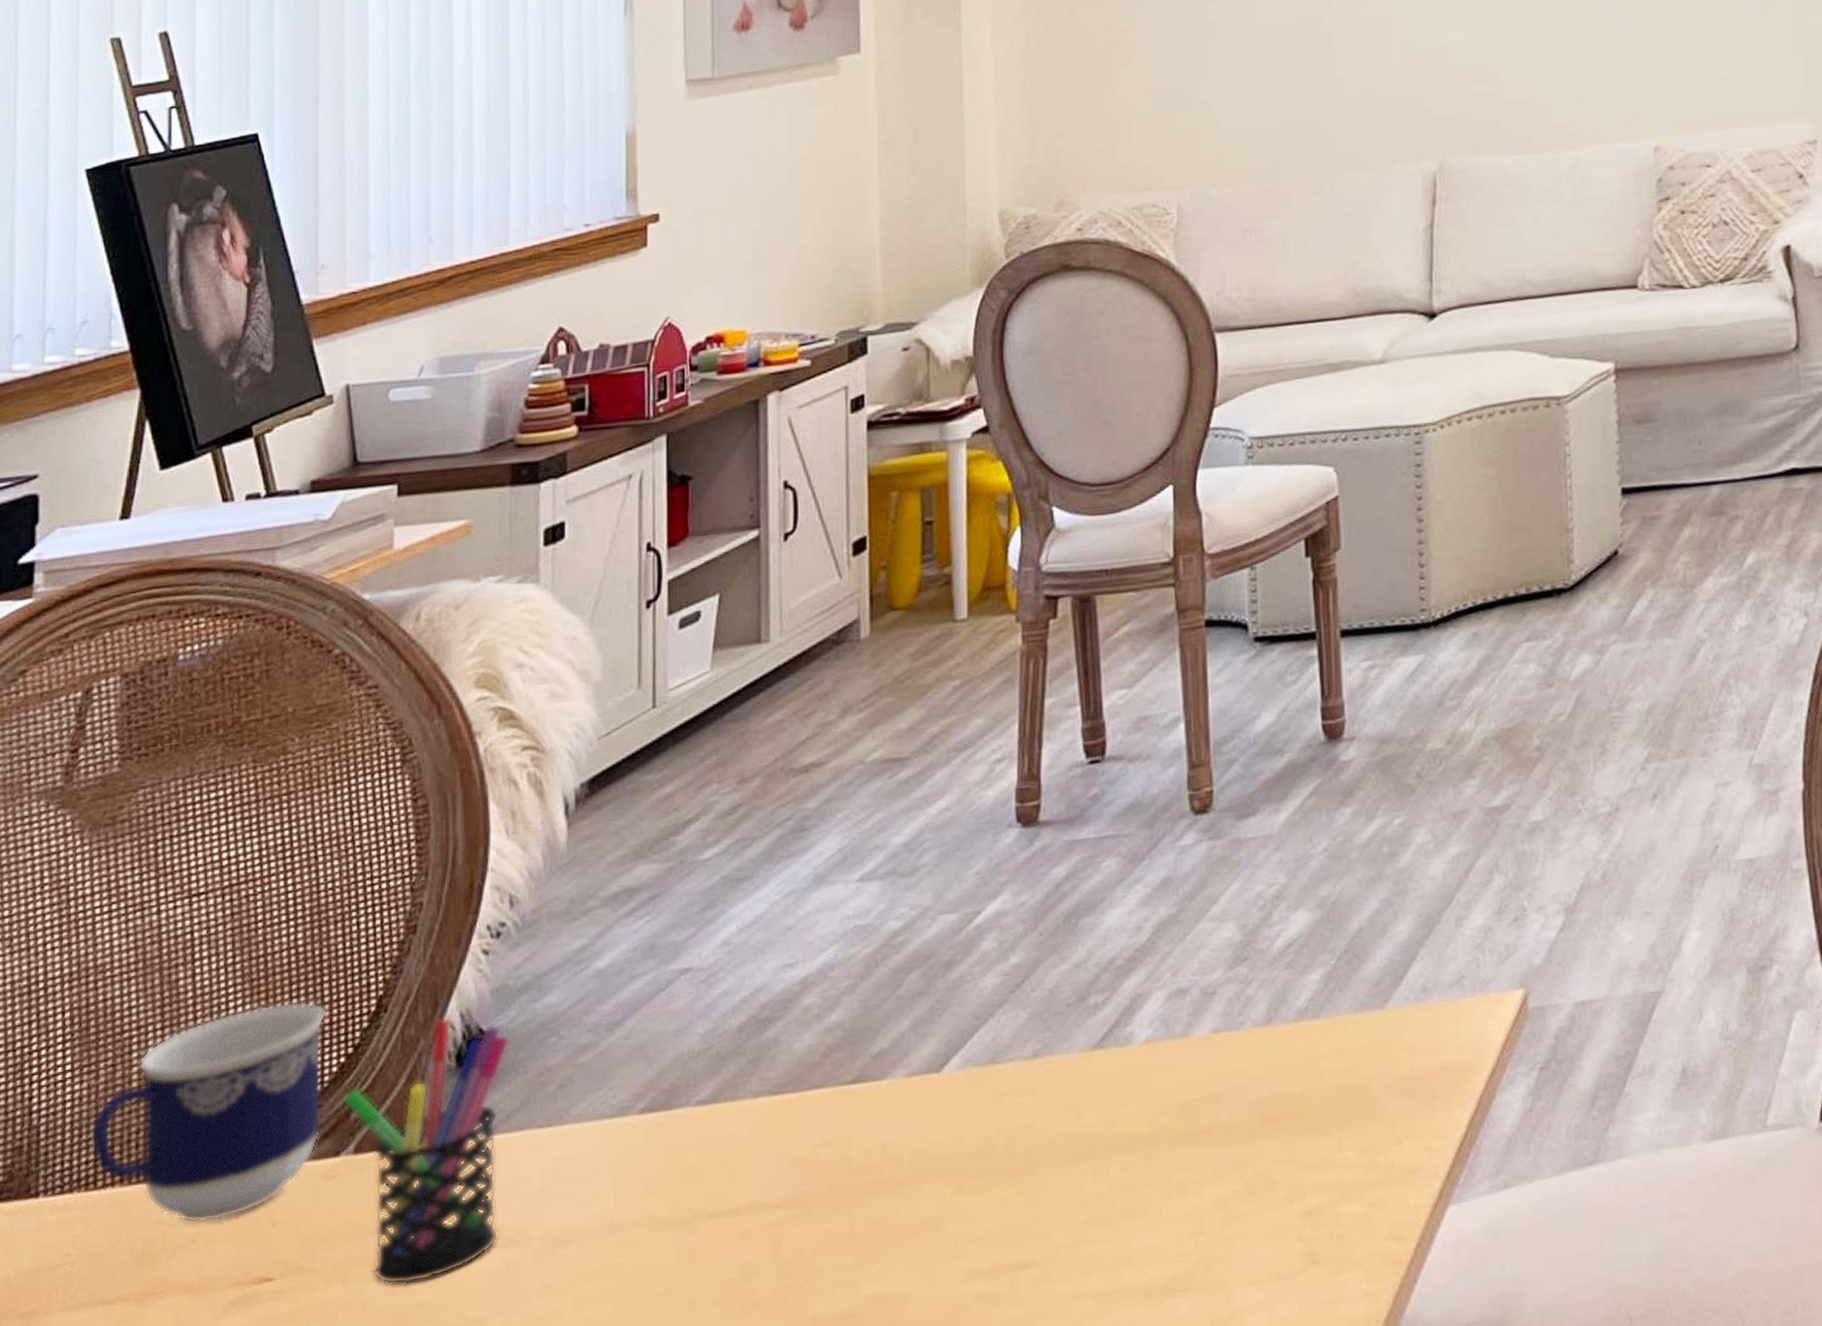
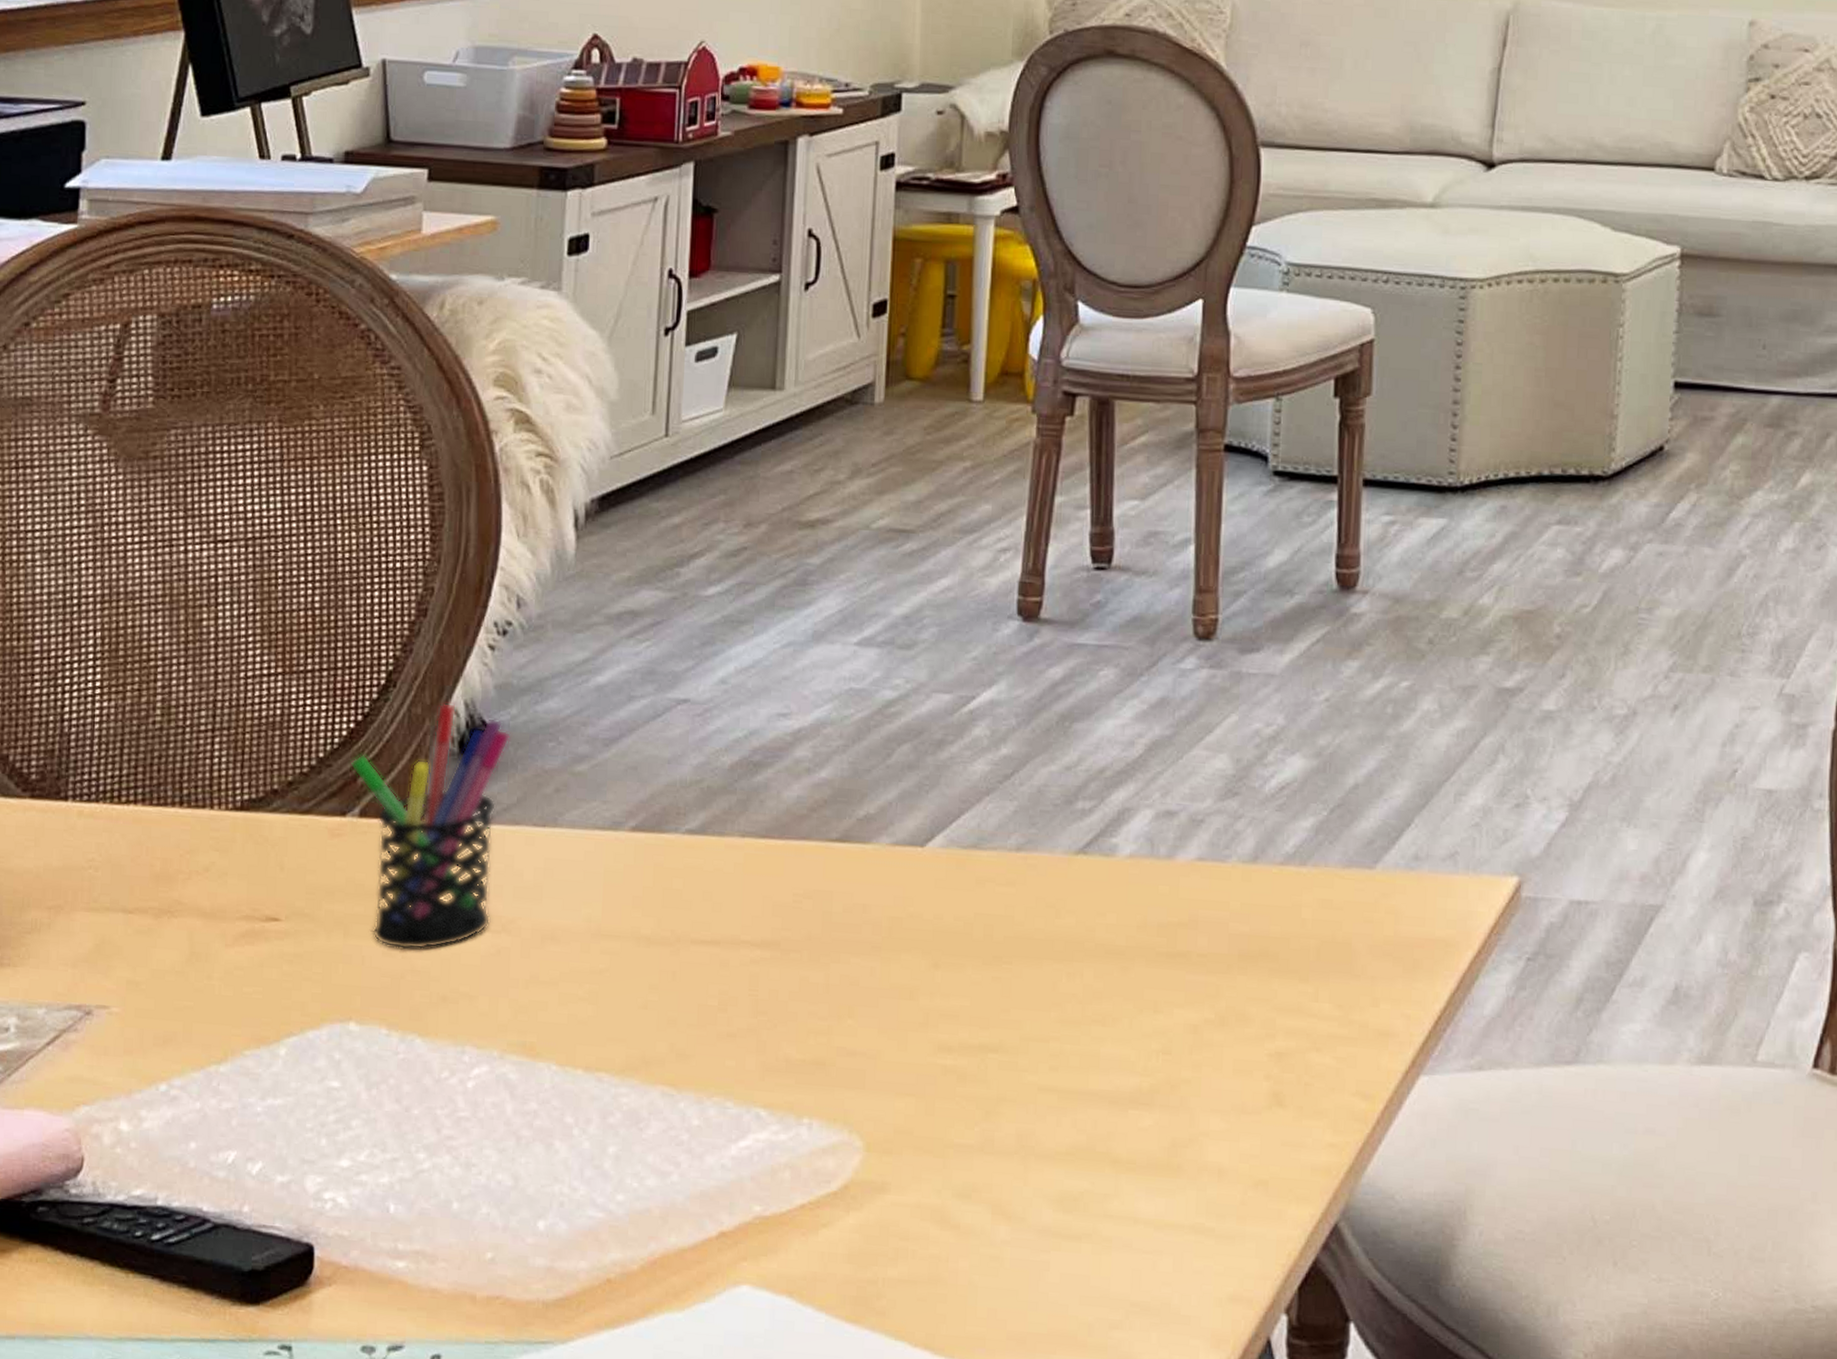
cup: present [91,1001,326,1224] -> none [116,659,339,856]

